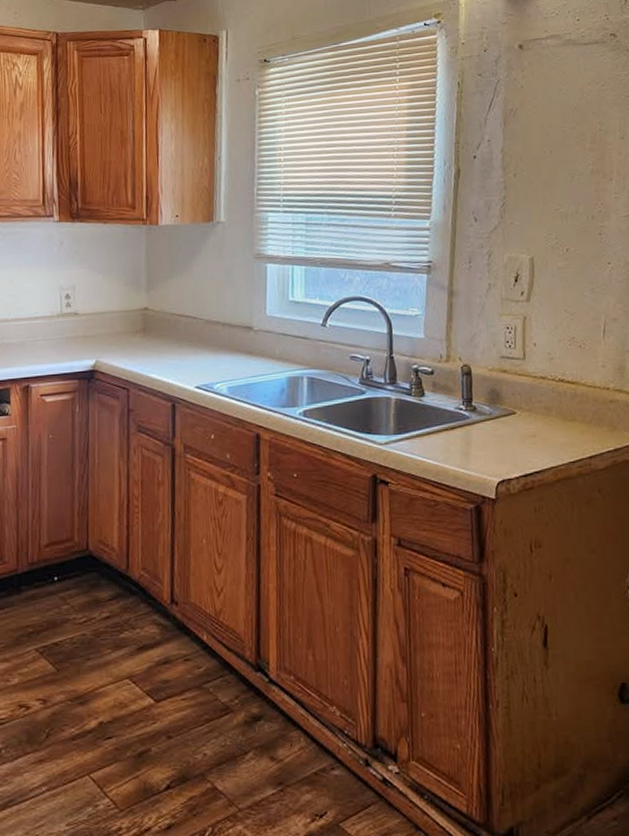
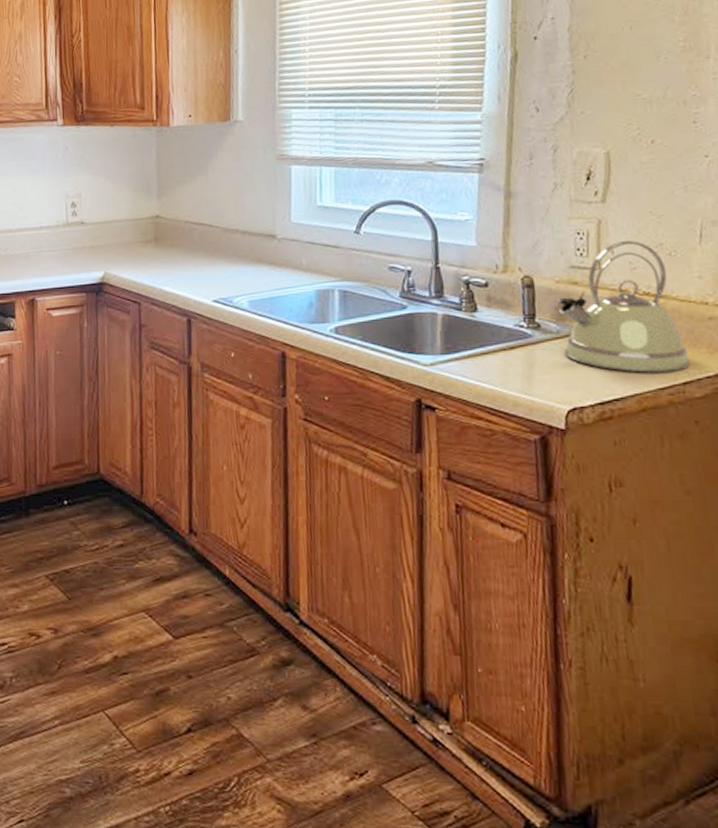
kettle: none [491,334,595,449] -> present [558,240,690,373]

